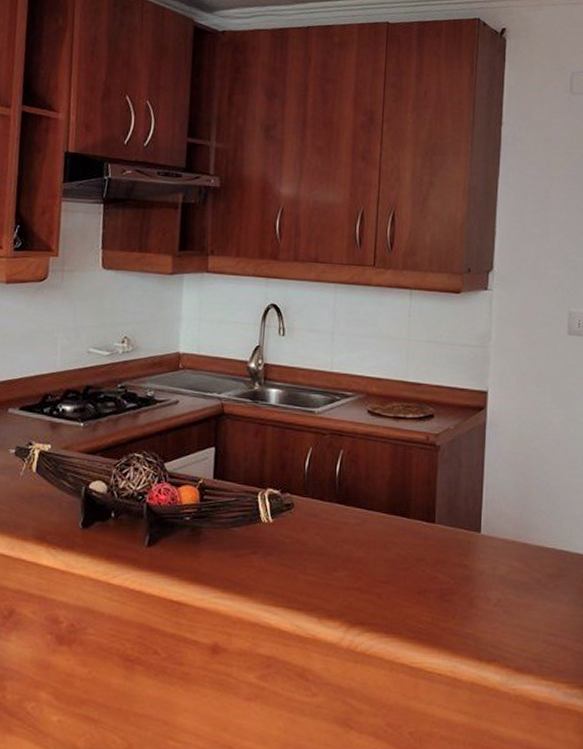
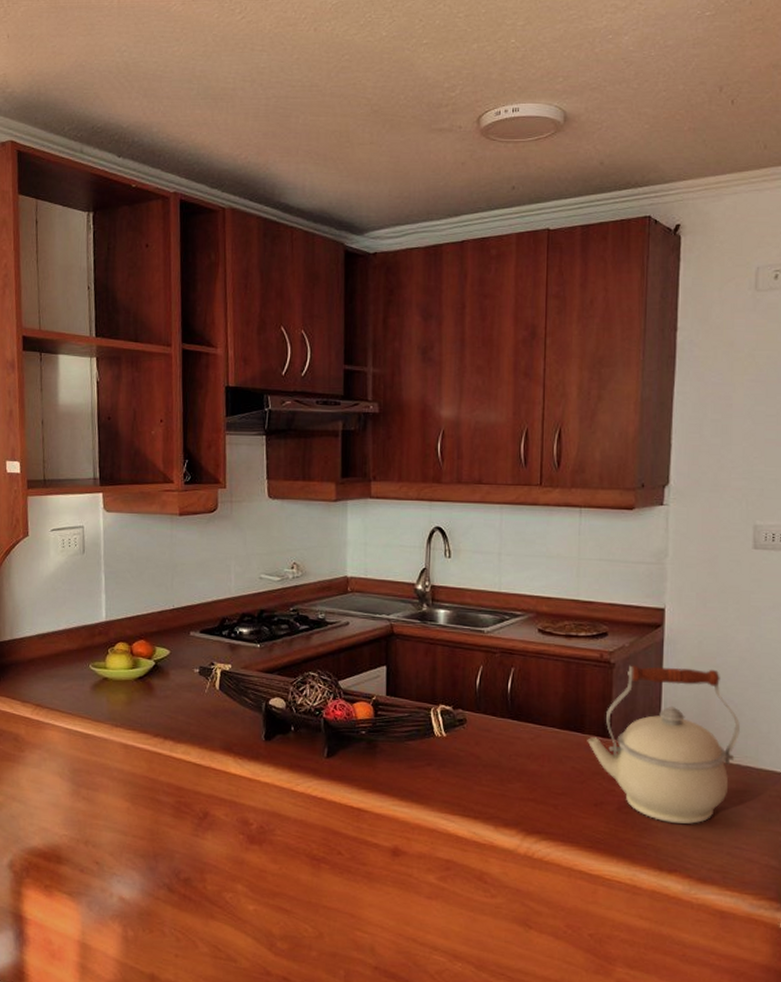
kettle: none [412,448,556,611] -> present [587,665,741,824]

